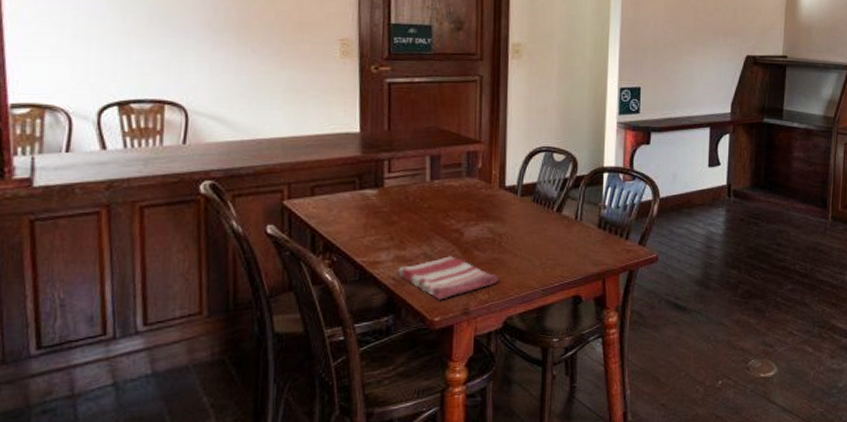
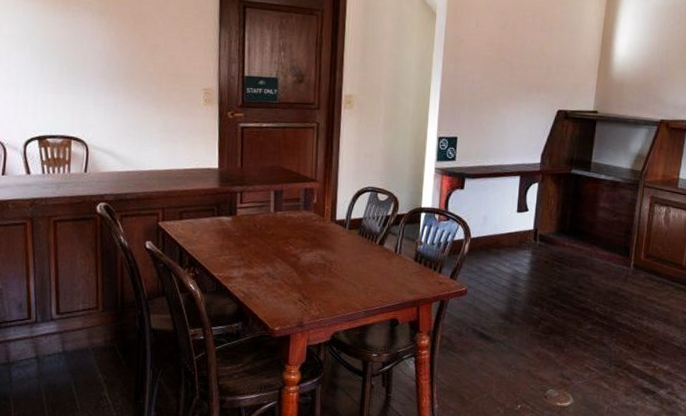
dish towel: present [397,256,498,300] -> none [246,276,328,313]

